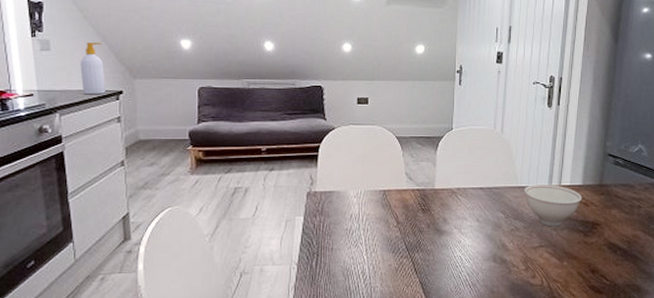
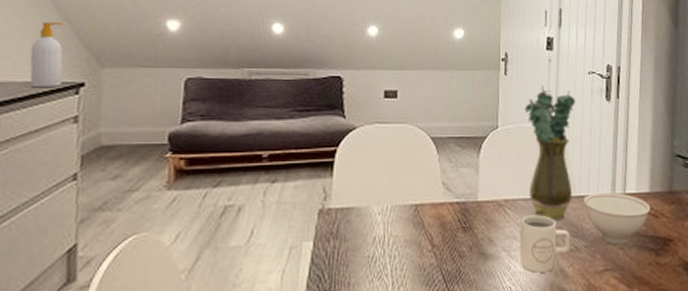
mug: none [468,201,512,246] -> present [519,215,570,273]
vase: none [476,94,521,206] -> present [524,86,576,220]

